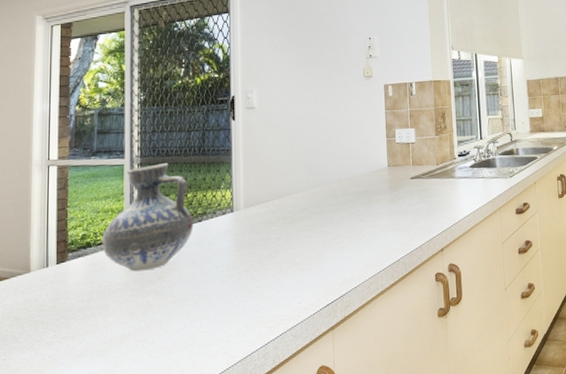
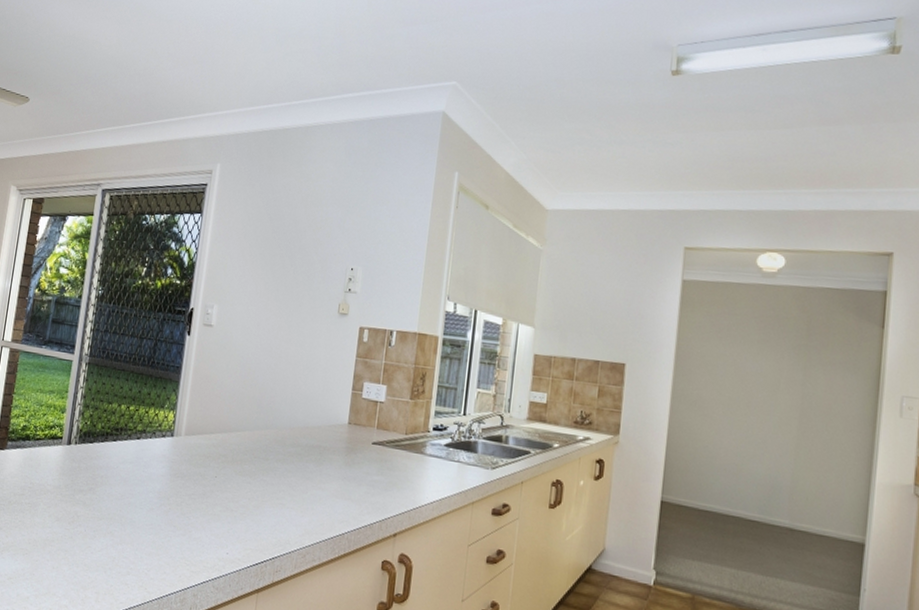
ceramic jug: present [102,162,194,272] -> none [39,366,132,479]

